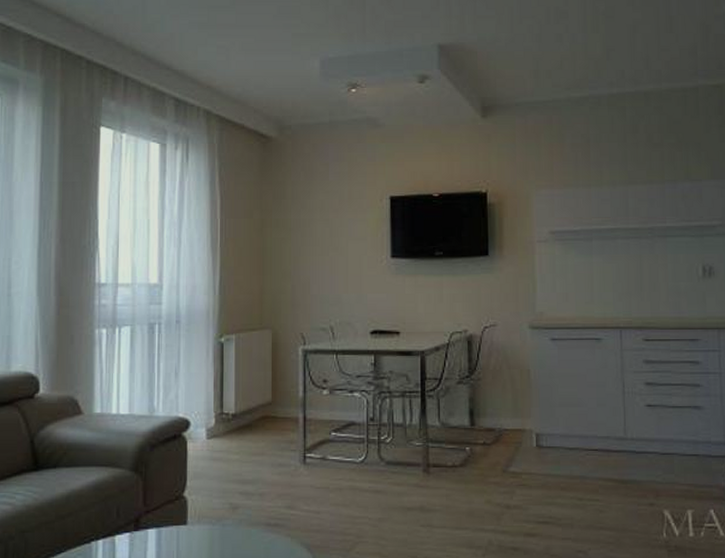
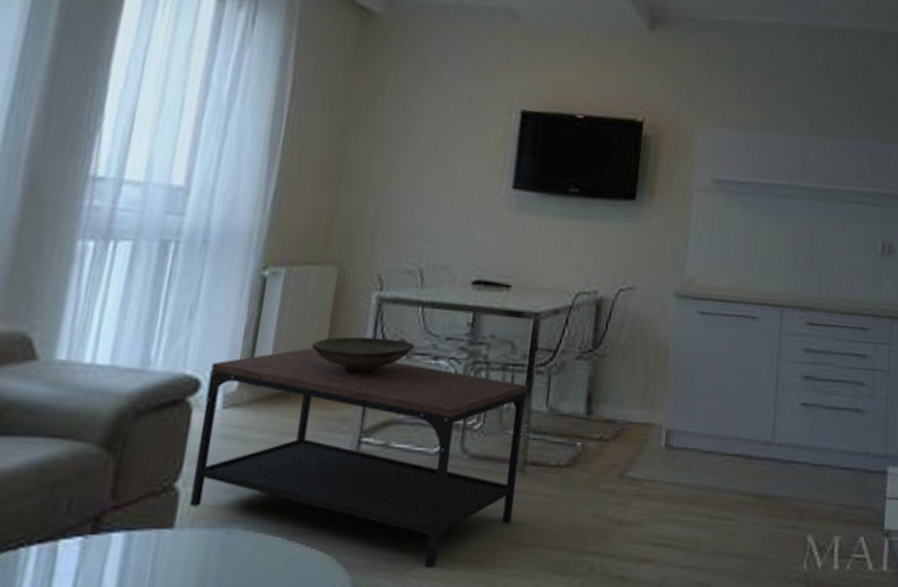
coffee table: none [194,391,424,546] -> present [190,348,527,568]
decorative bowl: none [262,380,334,407] -> present [312,336,415,374]

